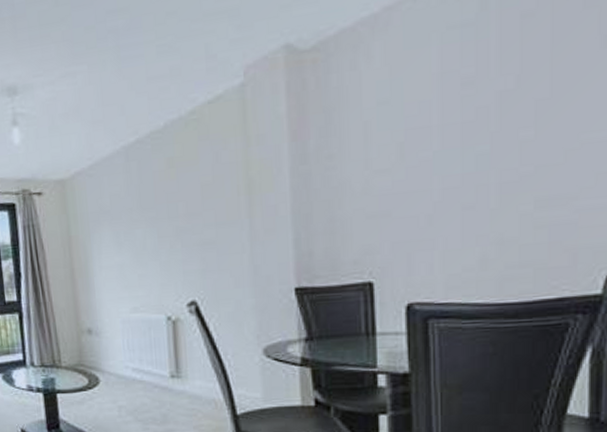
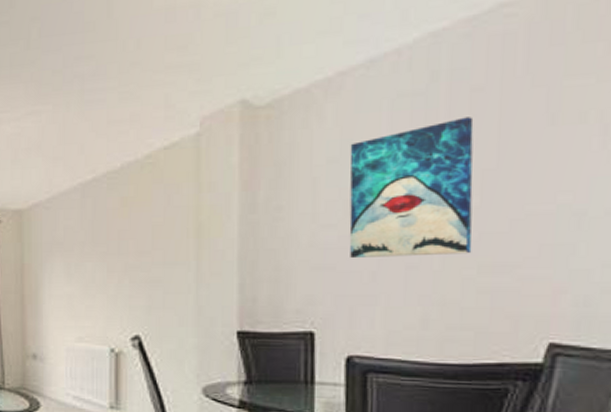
wall art: none [400,45,528,204] -> present [349,117,474,259]

